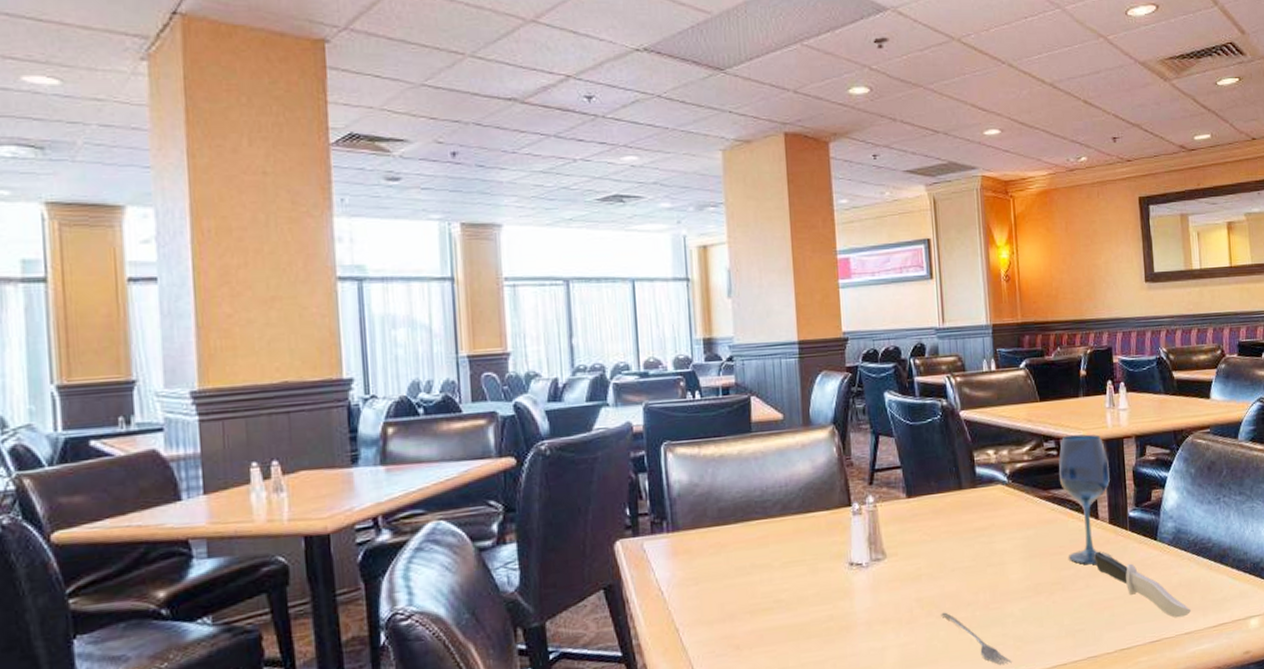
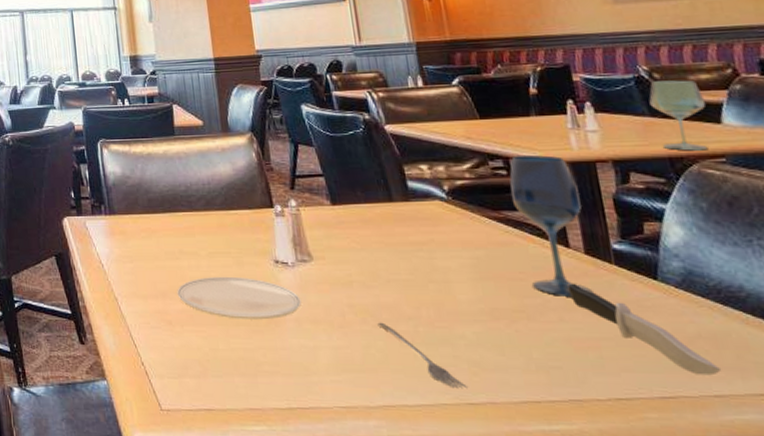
plate: none [746,585,873,632] -> present [177,276,302,320]
wine glass: none [1165,360,1202,424] -> present [649,80,708,151]

